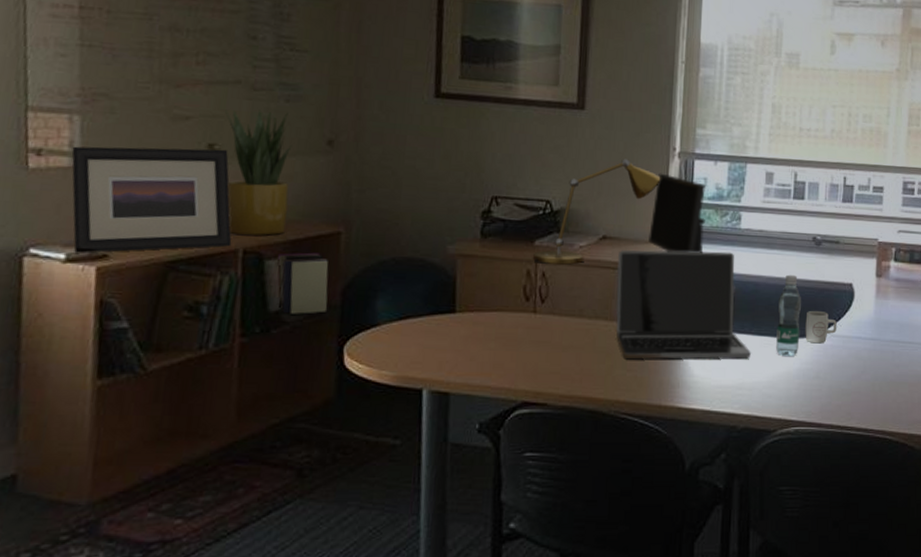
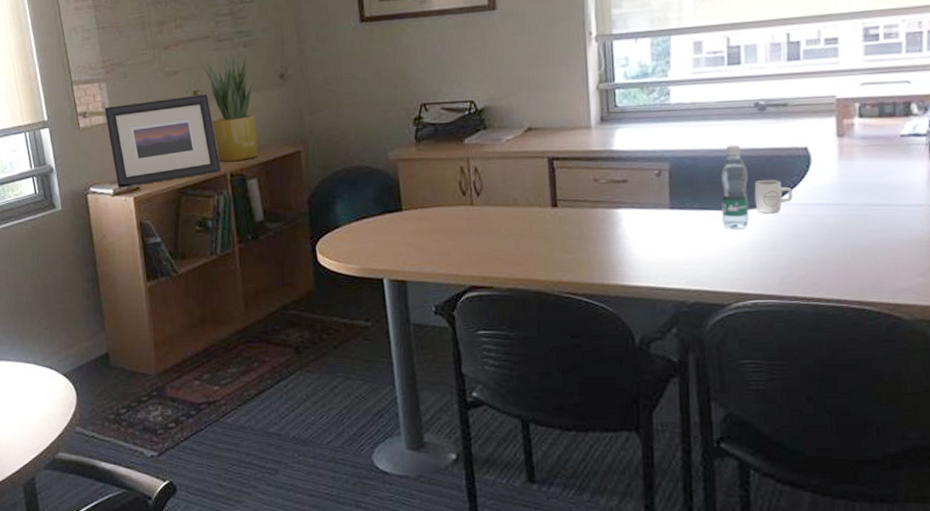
books: present [276,252,329,314] -> none [256,170,299,223]
desk lamp: present [533,158,661,266] -> none [464,50,580,161]
laptop: present [615,250,751,359] -> none [545,129,695,241]
monitor: present [648,173,705,253] -> none [573,59,631,137]

